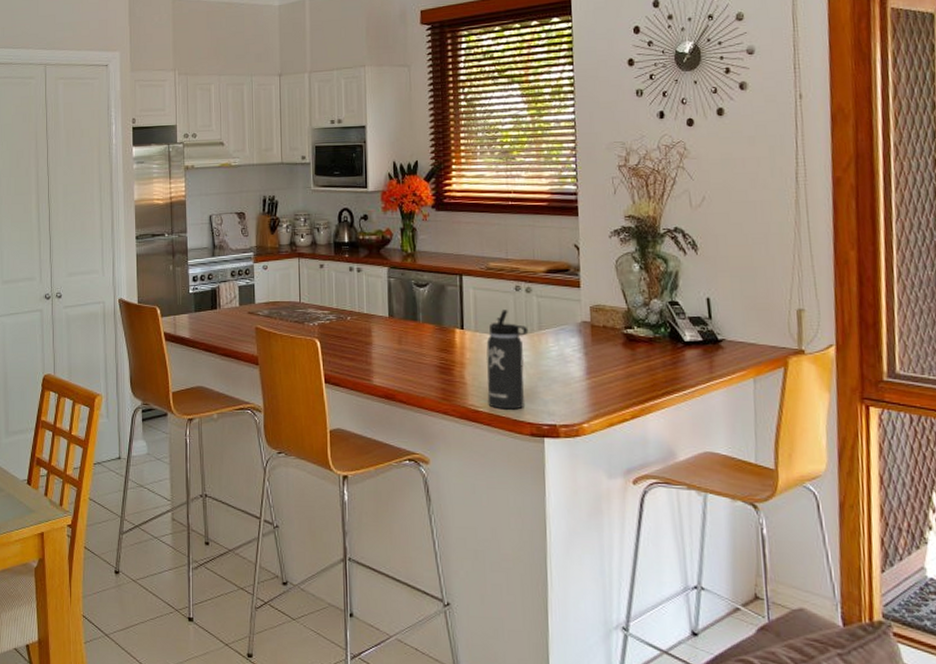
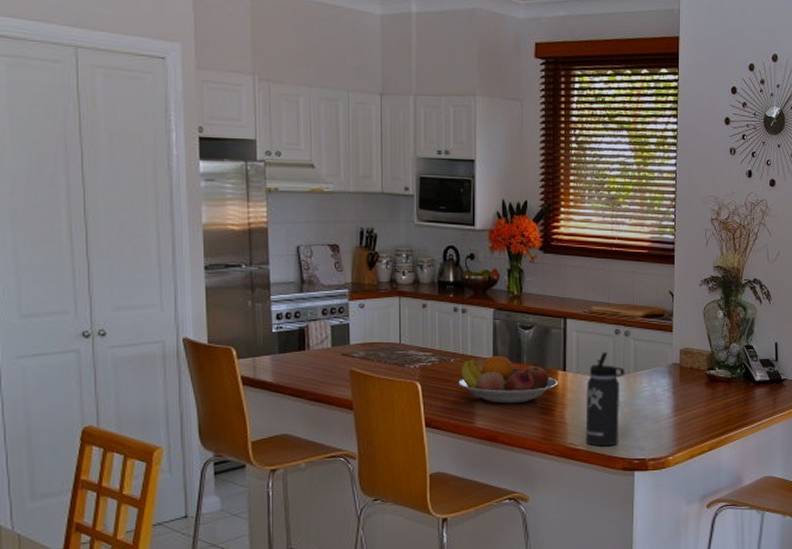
fruit bowl: none [354,313,456,362] -> present [457,355,558,404]

